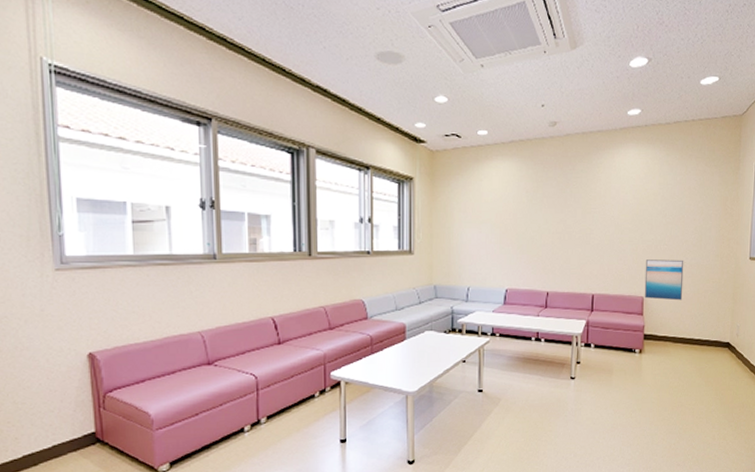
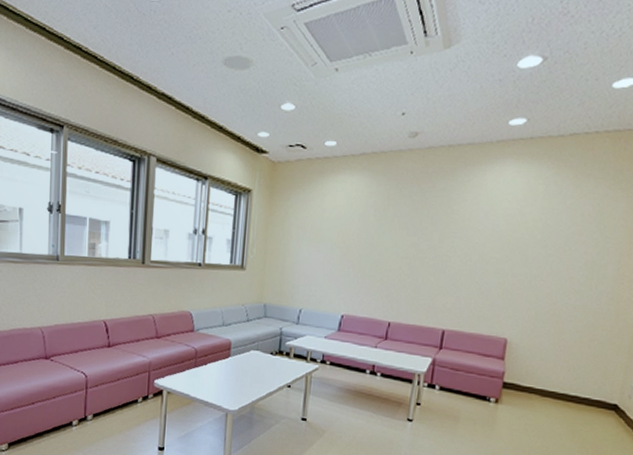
wall art: present [644,259,684,301] -> none [508,296,566,348]

